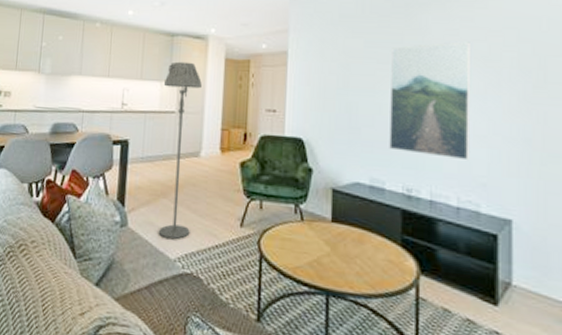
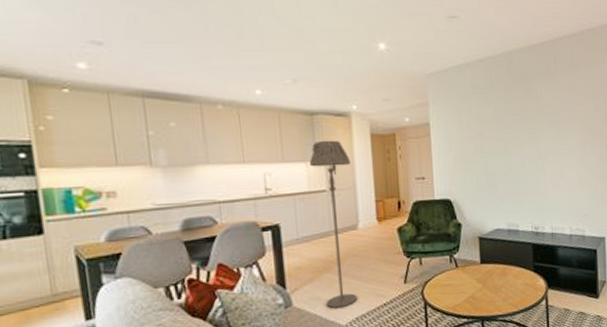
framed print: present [389,41,471,161] -> none [516,106,577,199]

